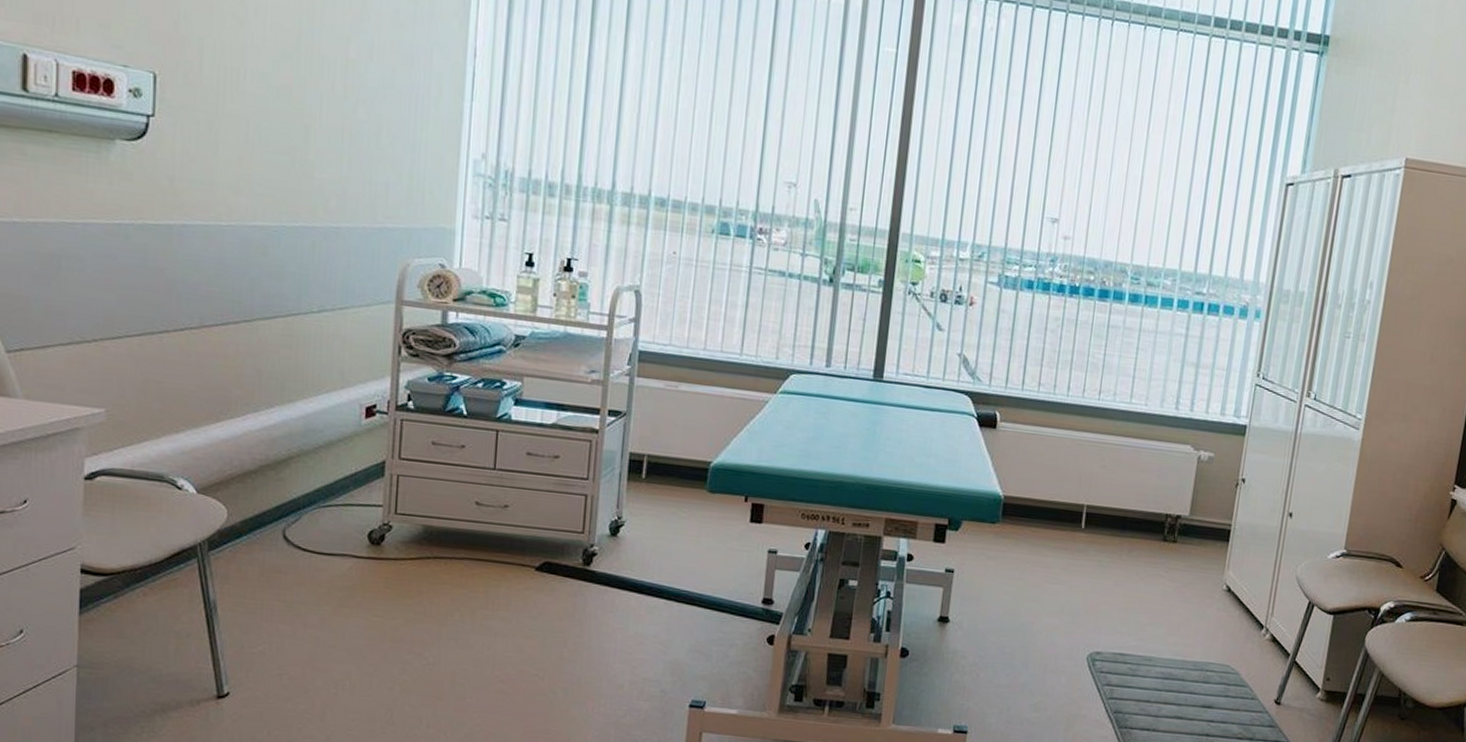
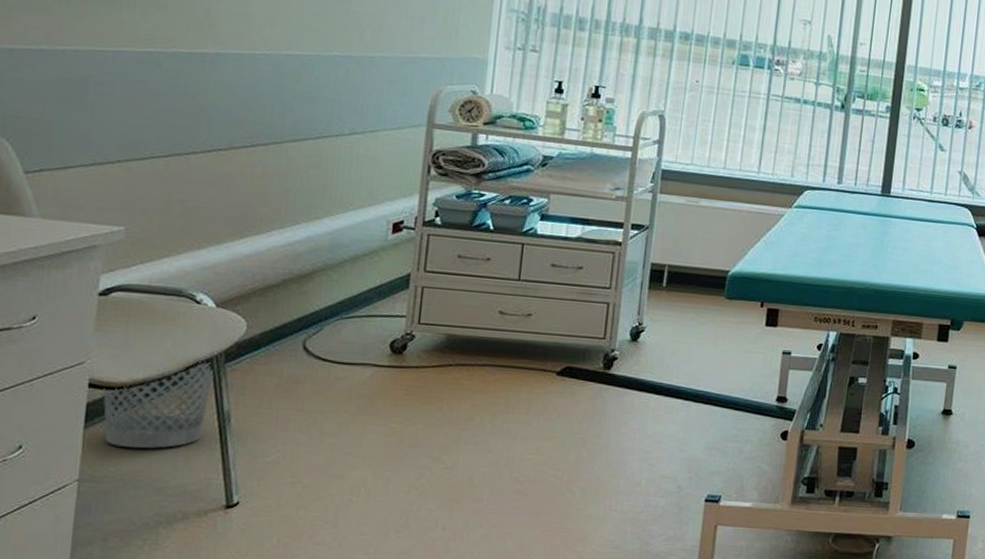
wastebasket: none [95,548,197,637] -> present [103,361,213,449]

